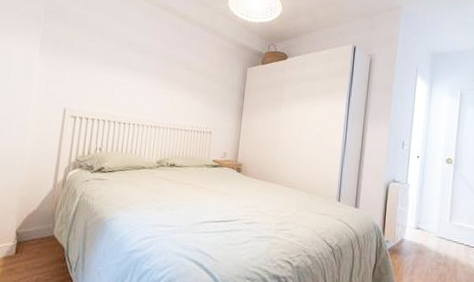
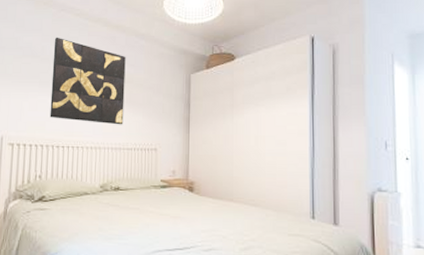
wall art: none [113,19,190,108] -> present [50,37,126,125]

